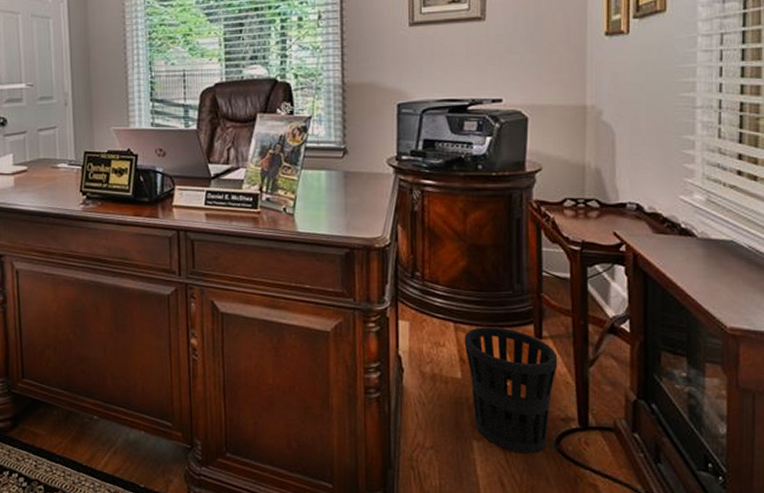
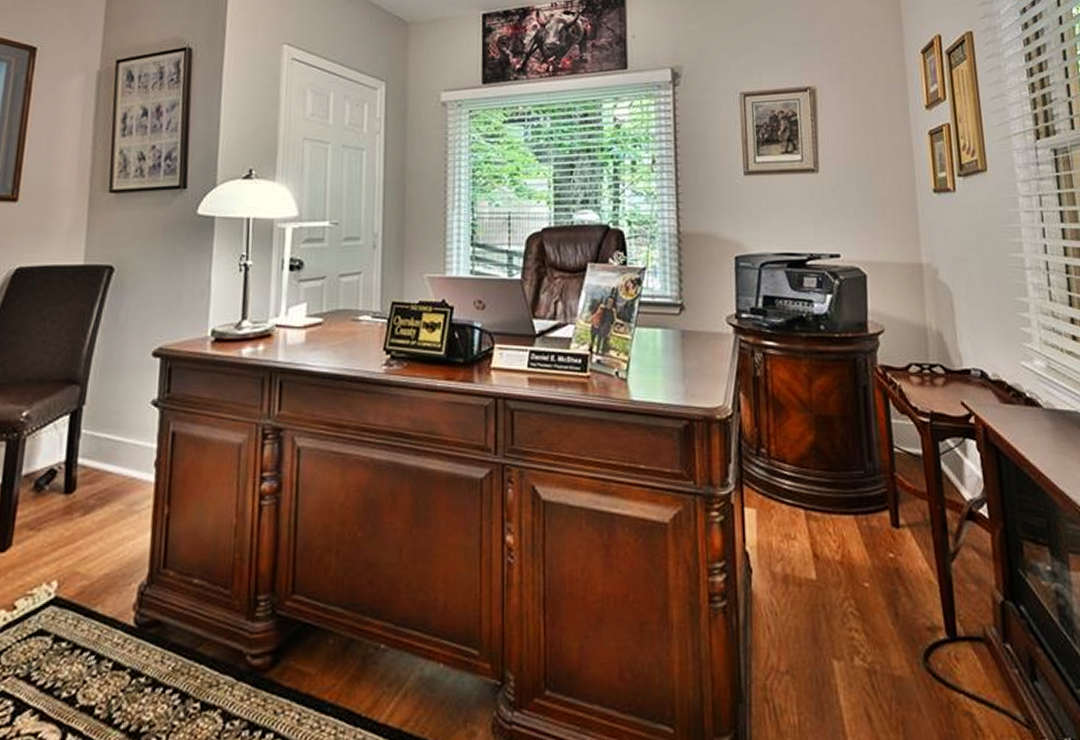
wastebasket: present [464,327,558,454] -> none [816,514,919,675]

